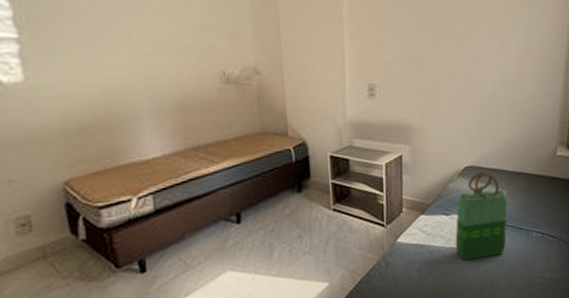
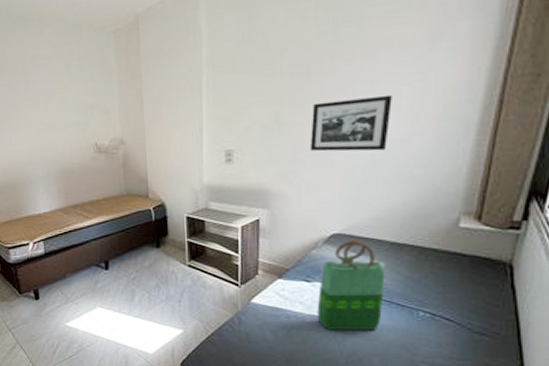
picture frame: none [444,38,506,89] -> present [309,94,392,152]

